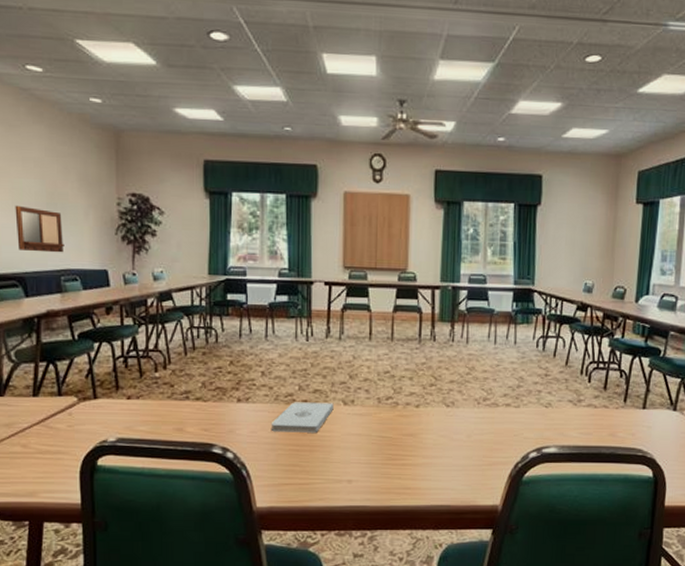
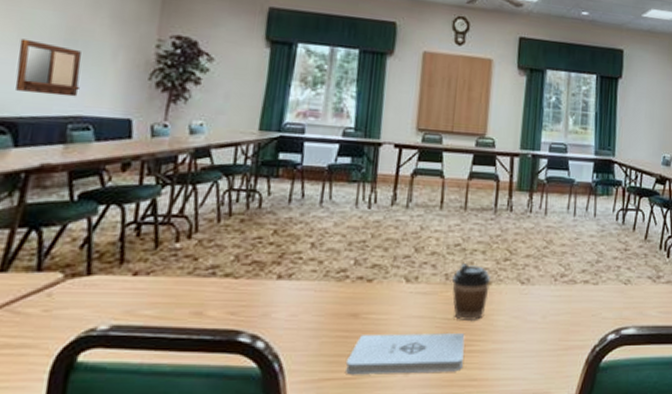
notepad: present [271,402,334,433] -> none [315,279,394,315]
notepad: none [299,448,398,482] -> present [345,333,465,375]
coffee cup: none [384,389,418,439] -> present [452,264,490,322]

